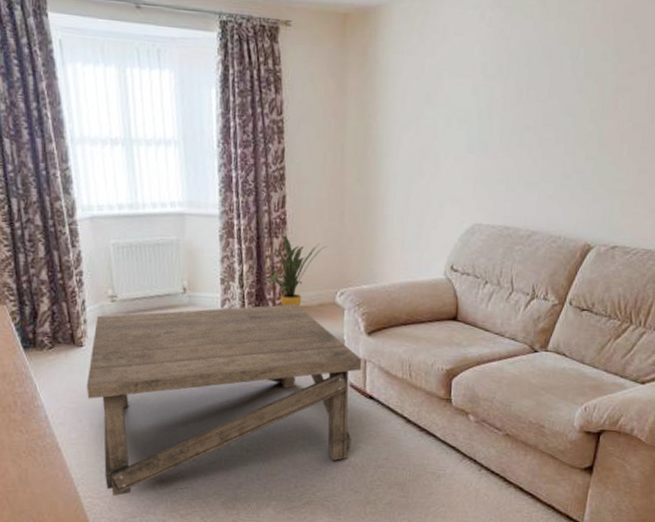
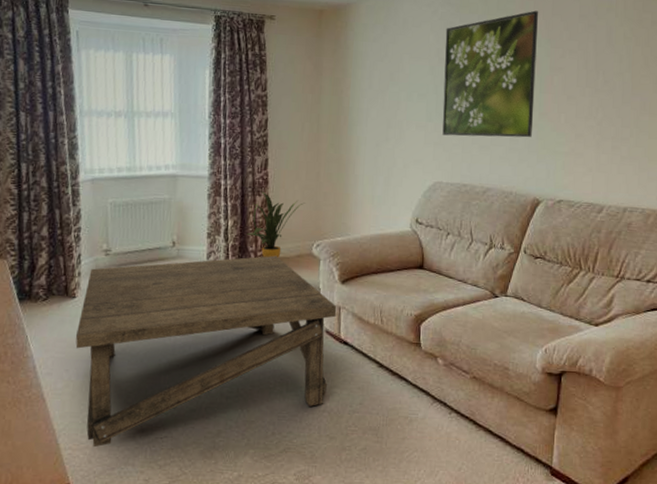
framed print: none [484,14,607,173] -> present [442,10,538,138]

